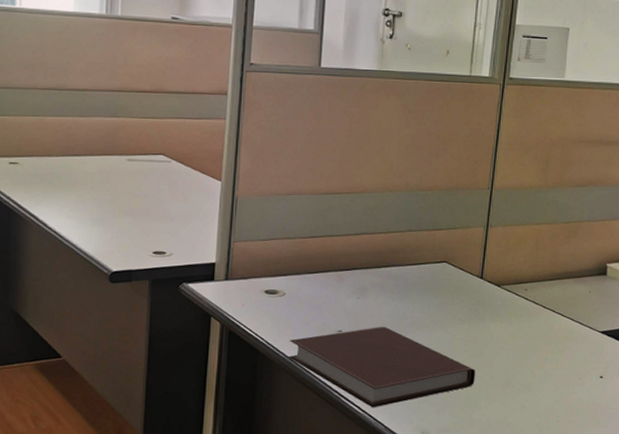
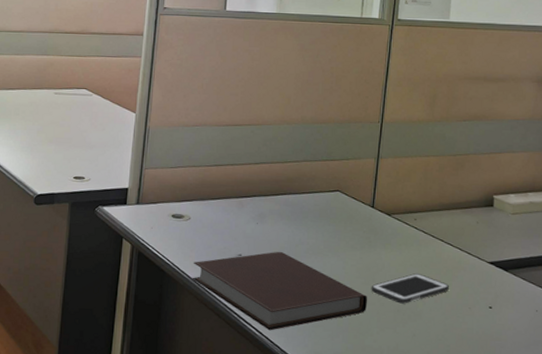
cell phone: none [479,345,561,376] -> present [371,273,450,304]

